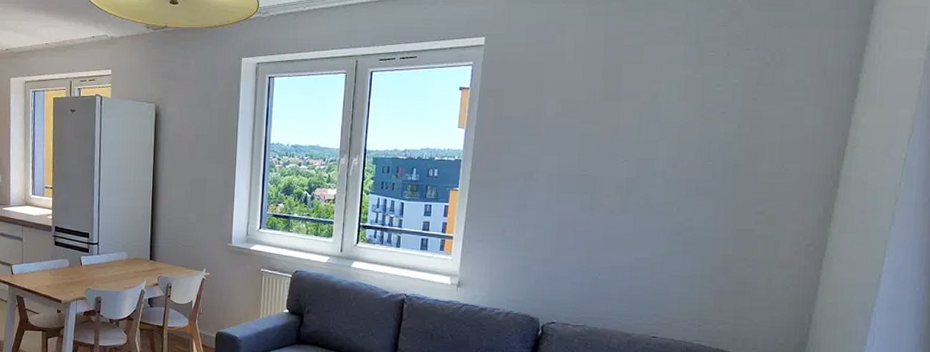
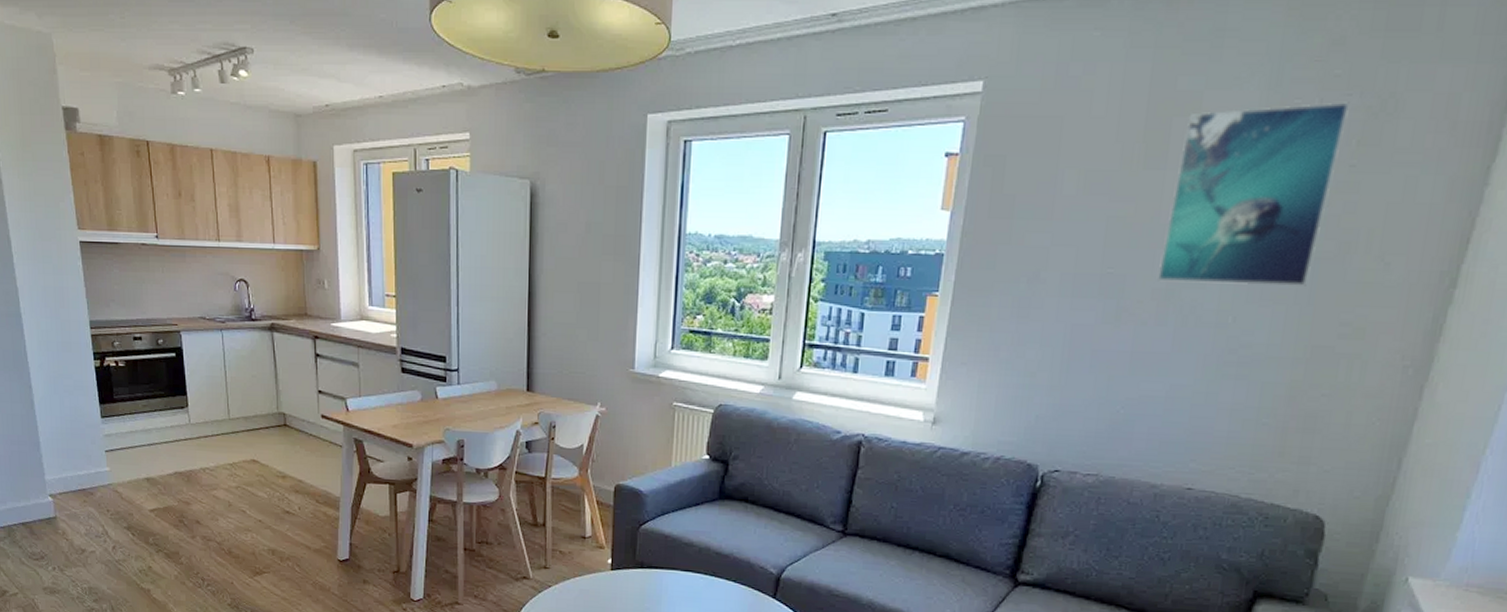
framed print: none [619,54,750,185] -> present [1156,102,1351,287]

